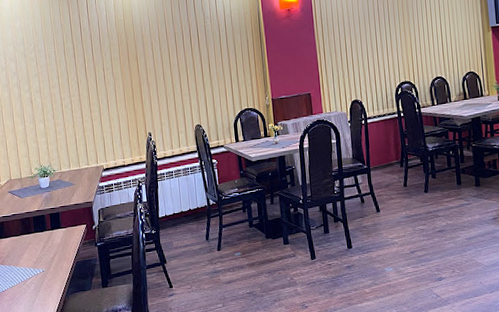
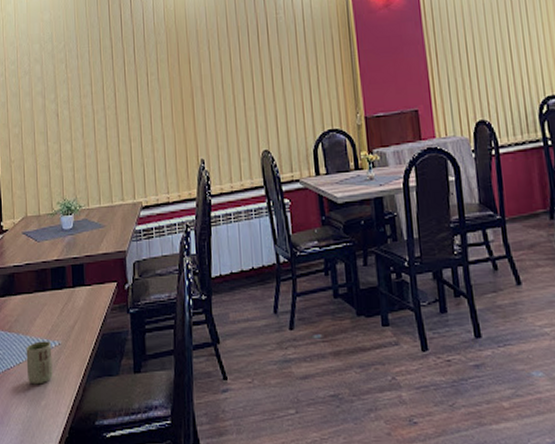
cup: none [16,269,39,301] -> present [26,341,53,385]

